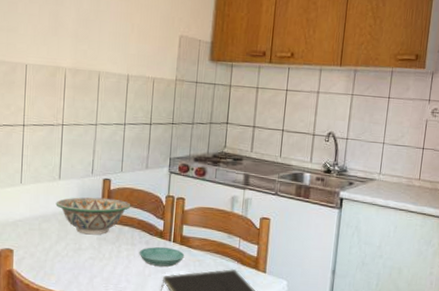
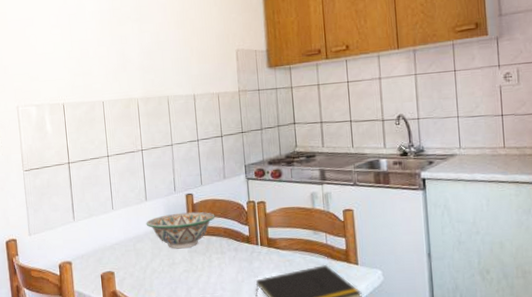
saucer: present [139,247,185,267] -> none [229,252,274,271]

